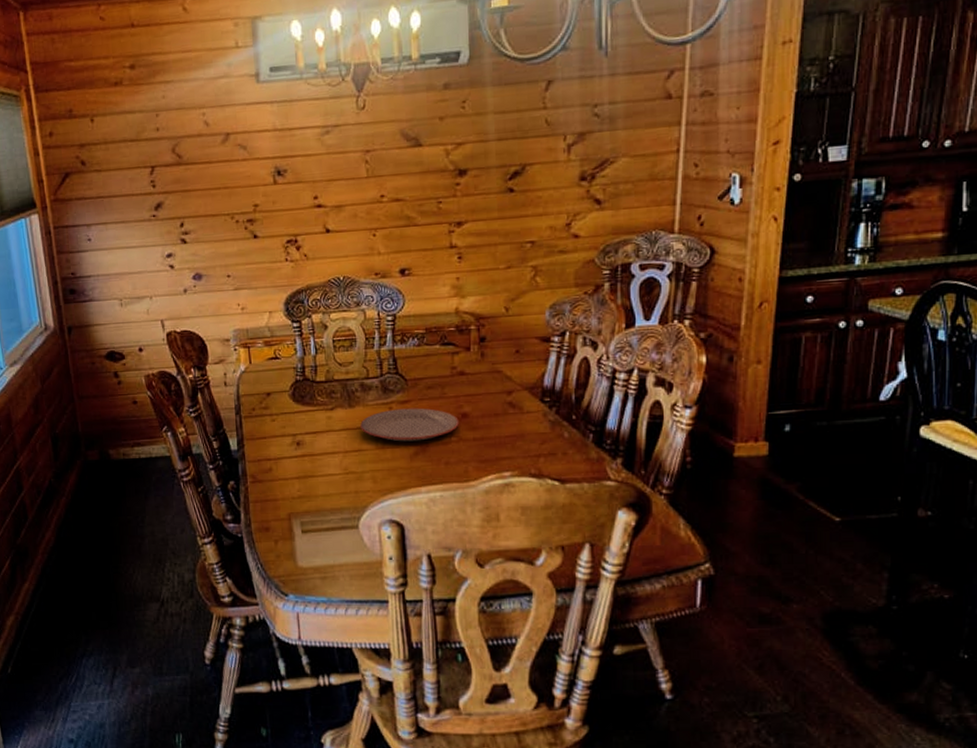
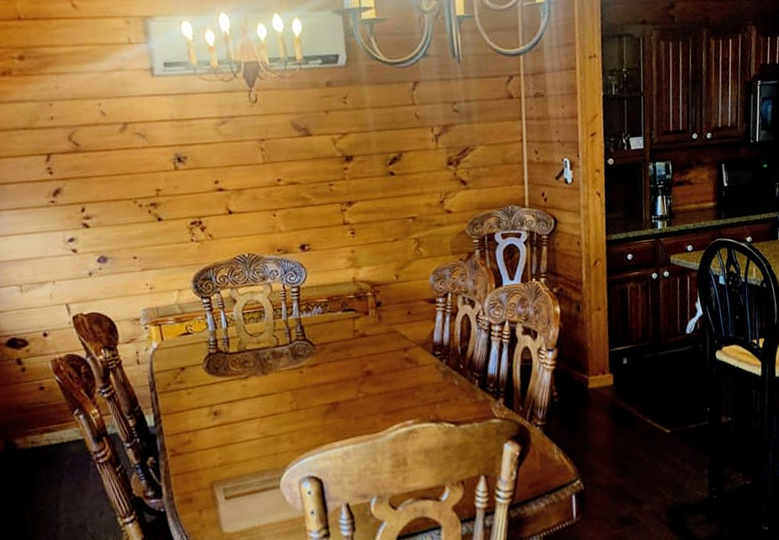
plate: present [360,408,459,442] -> none [274,369,365,403]

